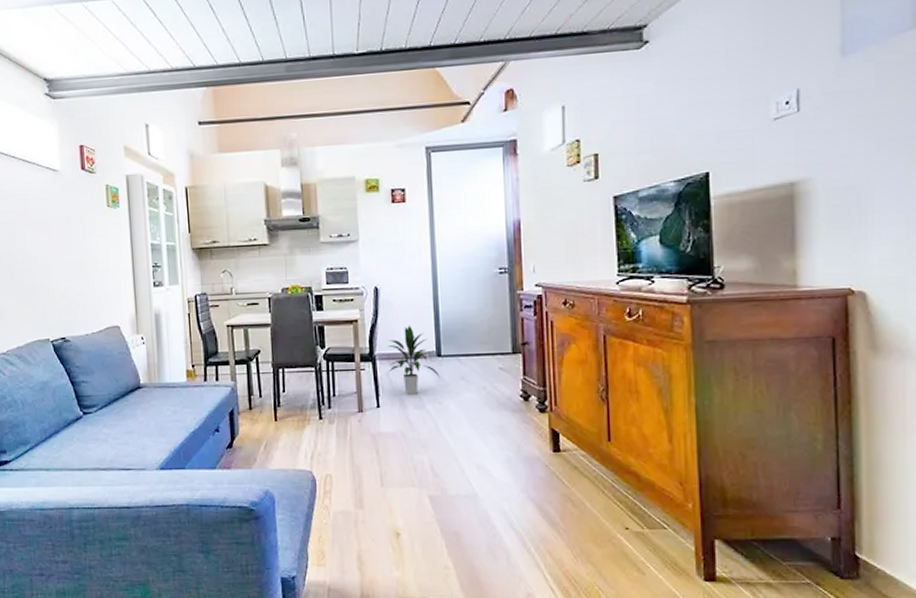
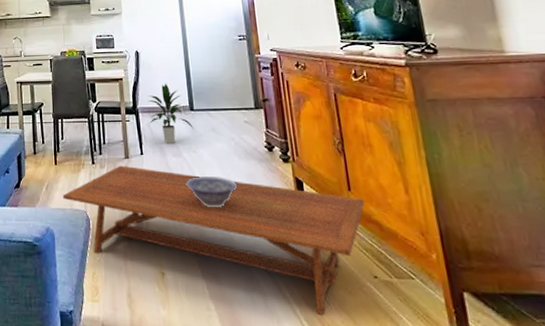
coffee table: none [285,420,625,568] -> present [63,165,365,315]
decorative bowl: none [428,430,487,464] -> present [186,177,238,208]

